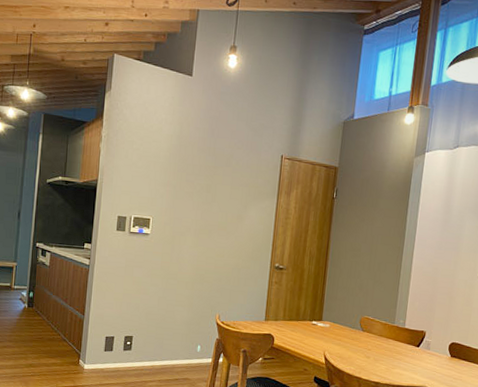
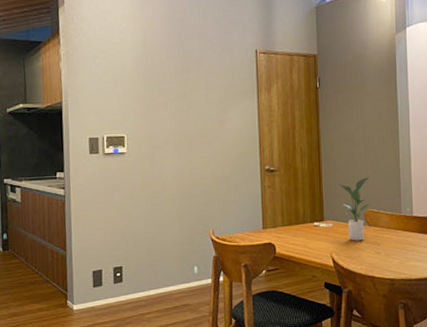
potted plant: none [340,286,370,344] -> present [339,177,370,241]

